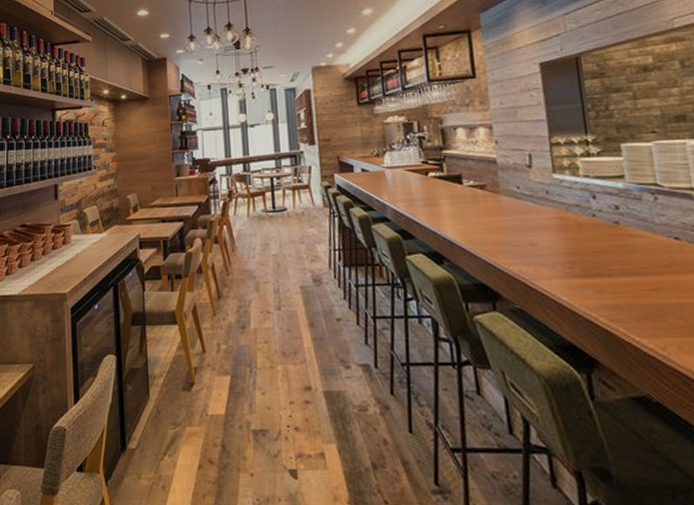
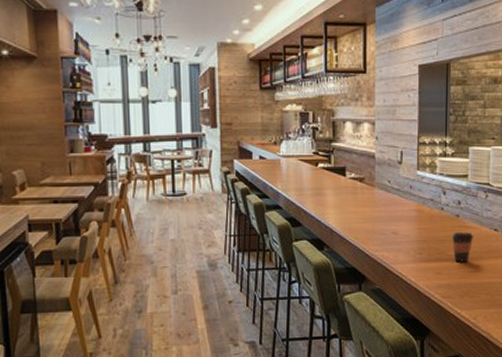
coffee cup: none [611,242,645,278] -> present [451,232,474,262]

